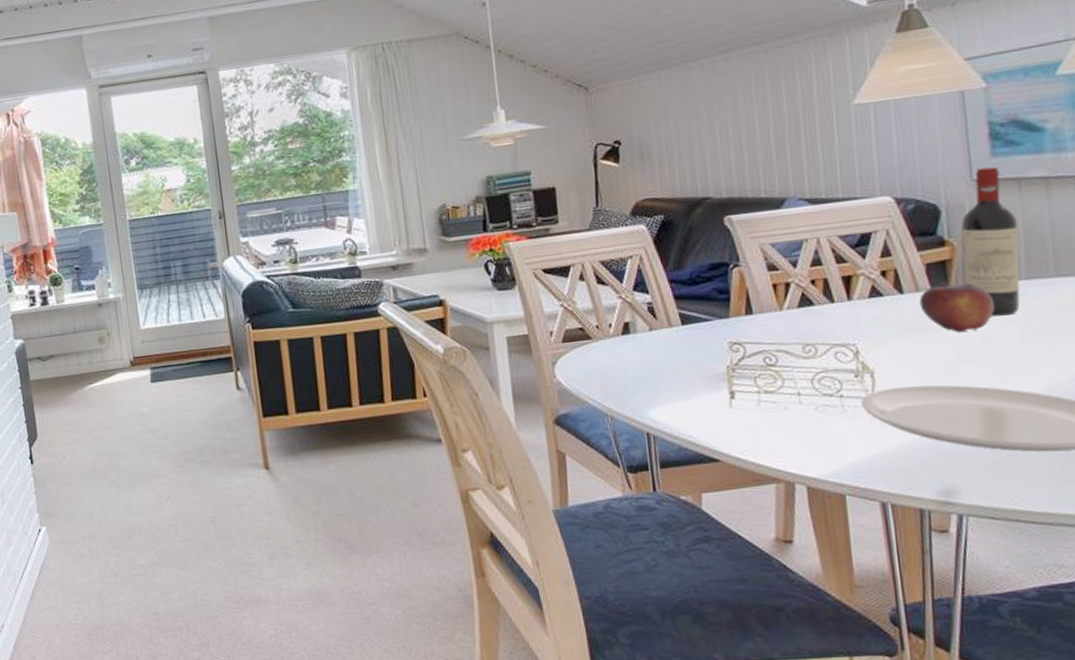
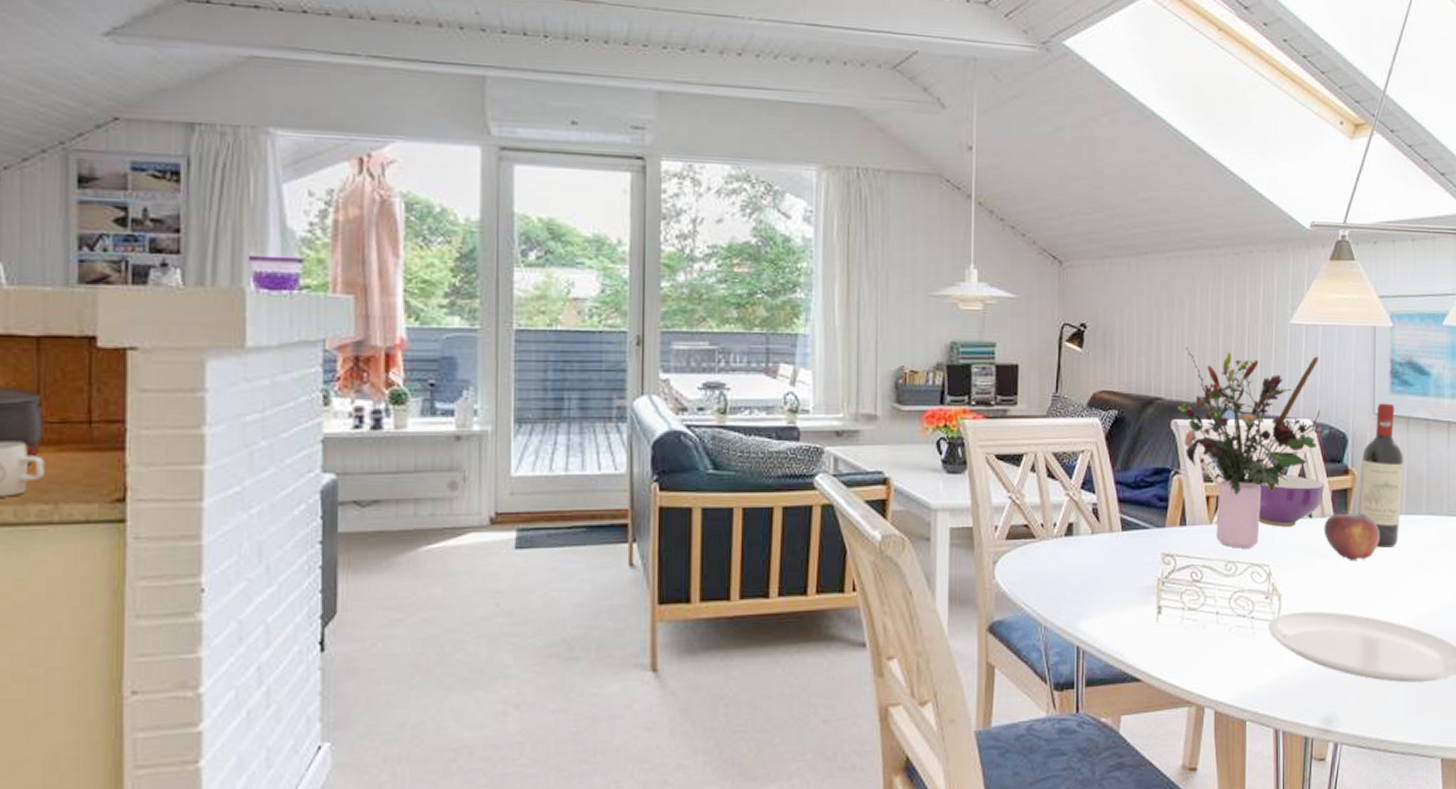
bouquet: none [730,132,916,331] -> present [1178,346,1329,548]
bowl: none [815,253,916,307] -> present [1245,473,1324,527]

